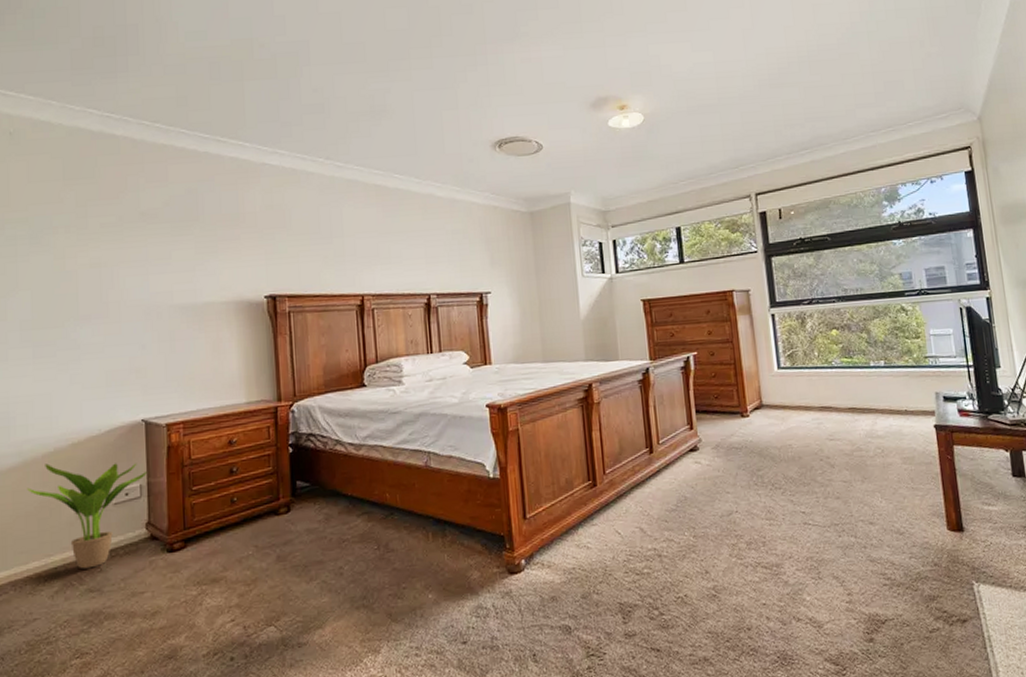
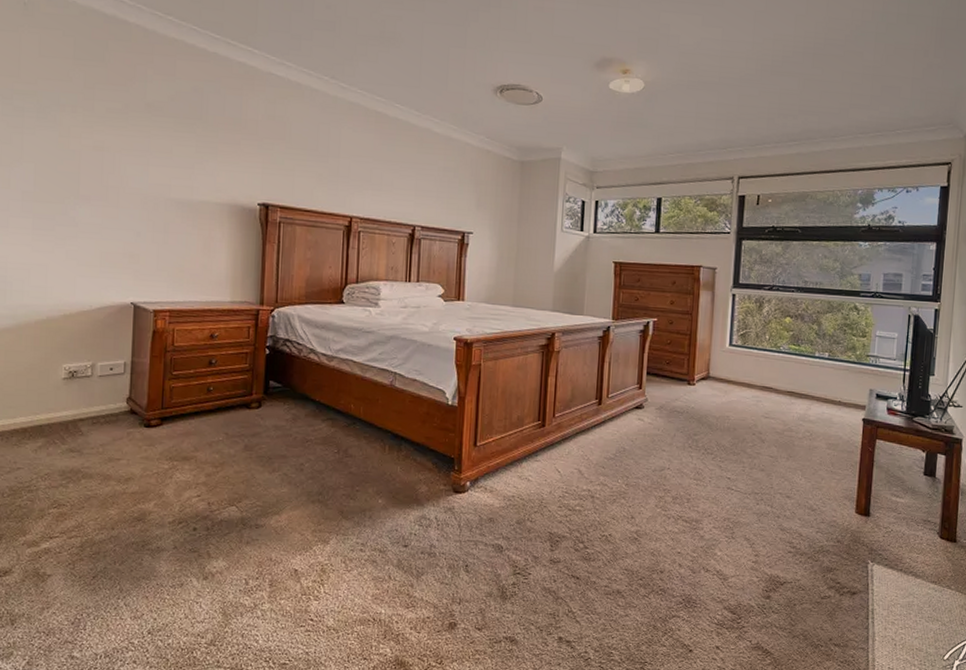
potted plant: present [27,462,147,569] -> none [19,330,132,431]

